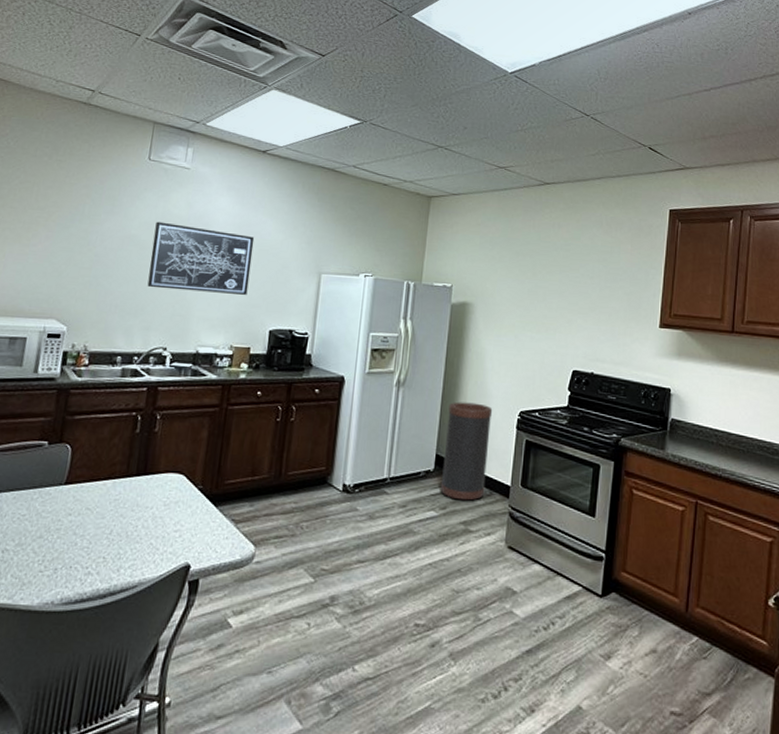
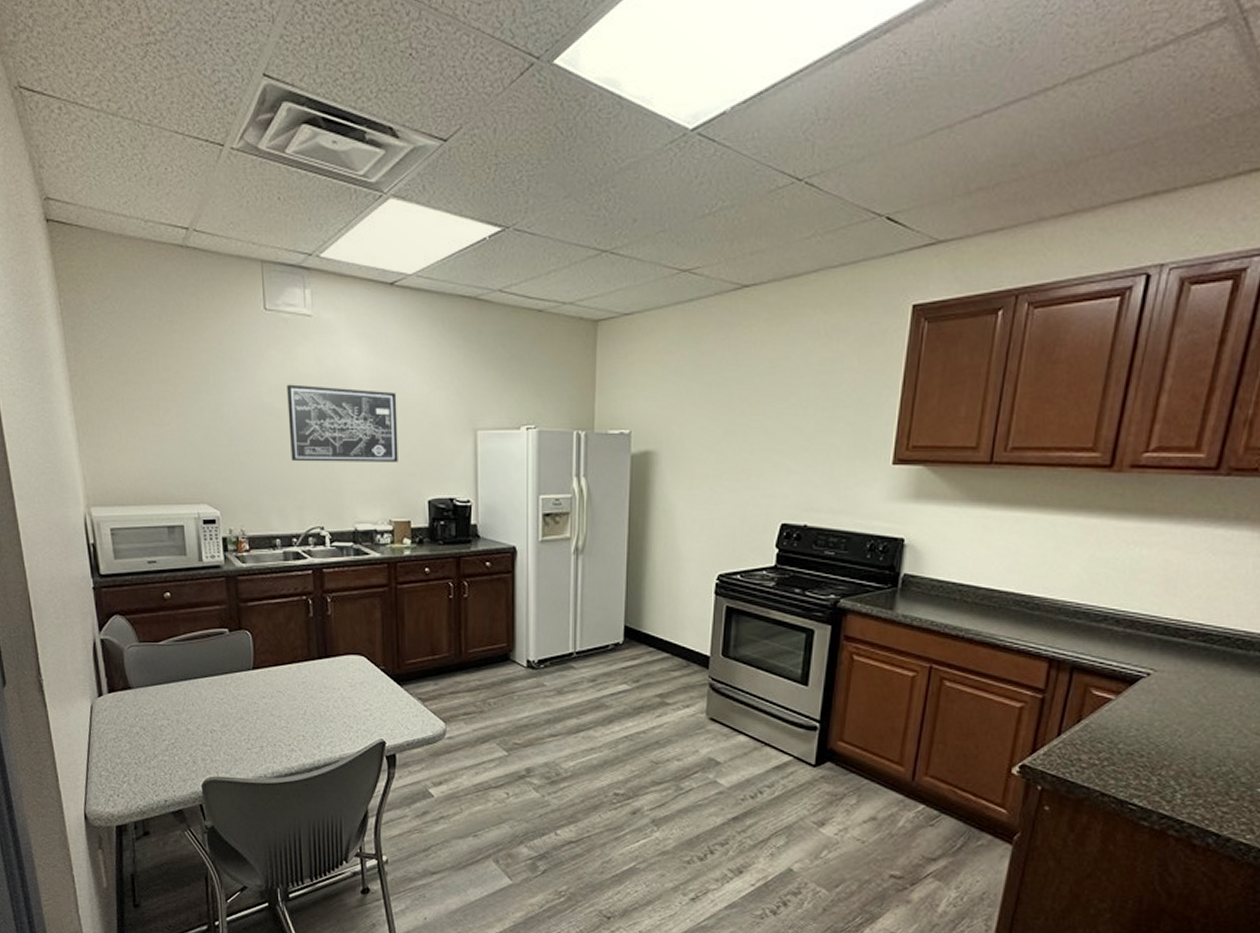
trash can: present [440,402,493,501] -> none [631,567,686,673]

